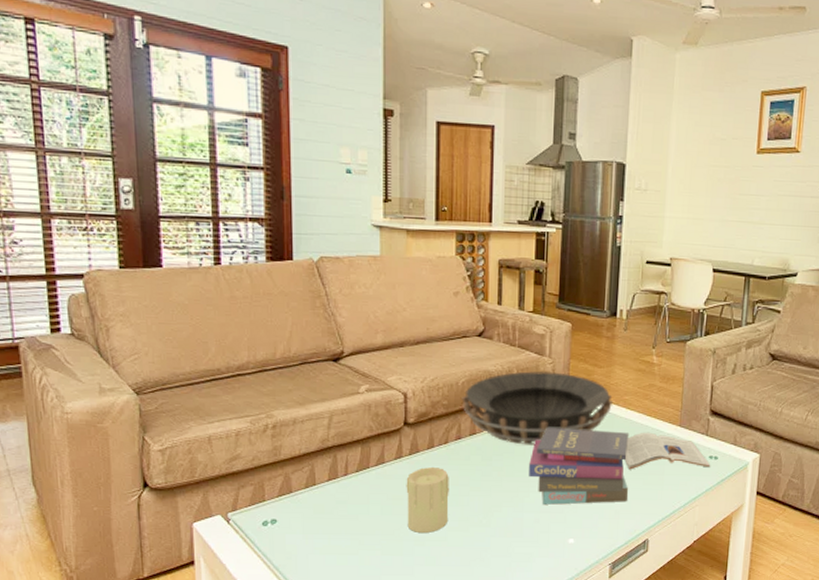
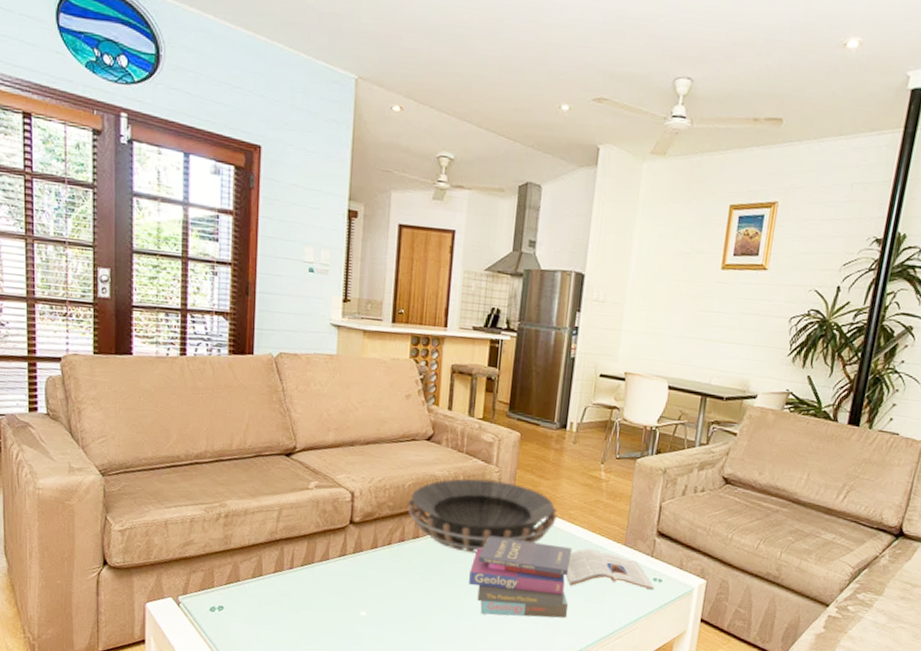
candle: present [406,466,449,534] -> none [347,566,391,633]

